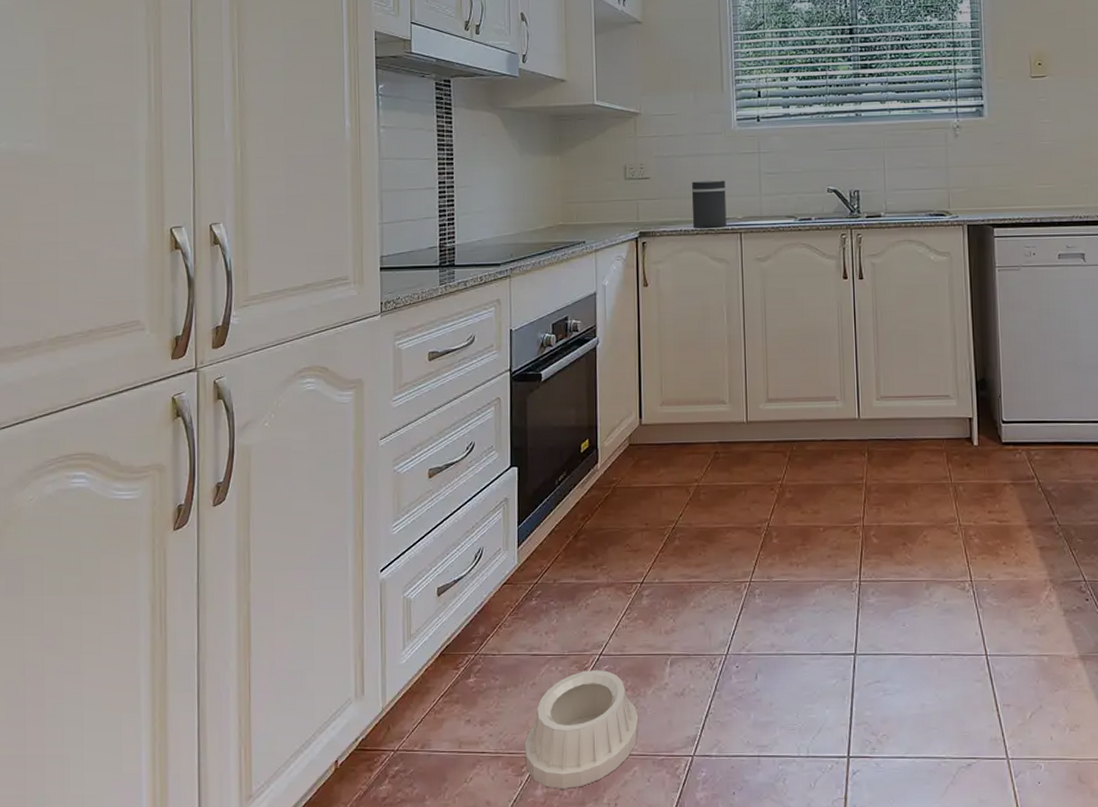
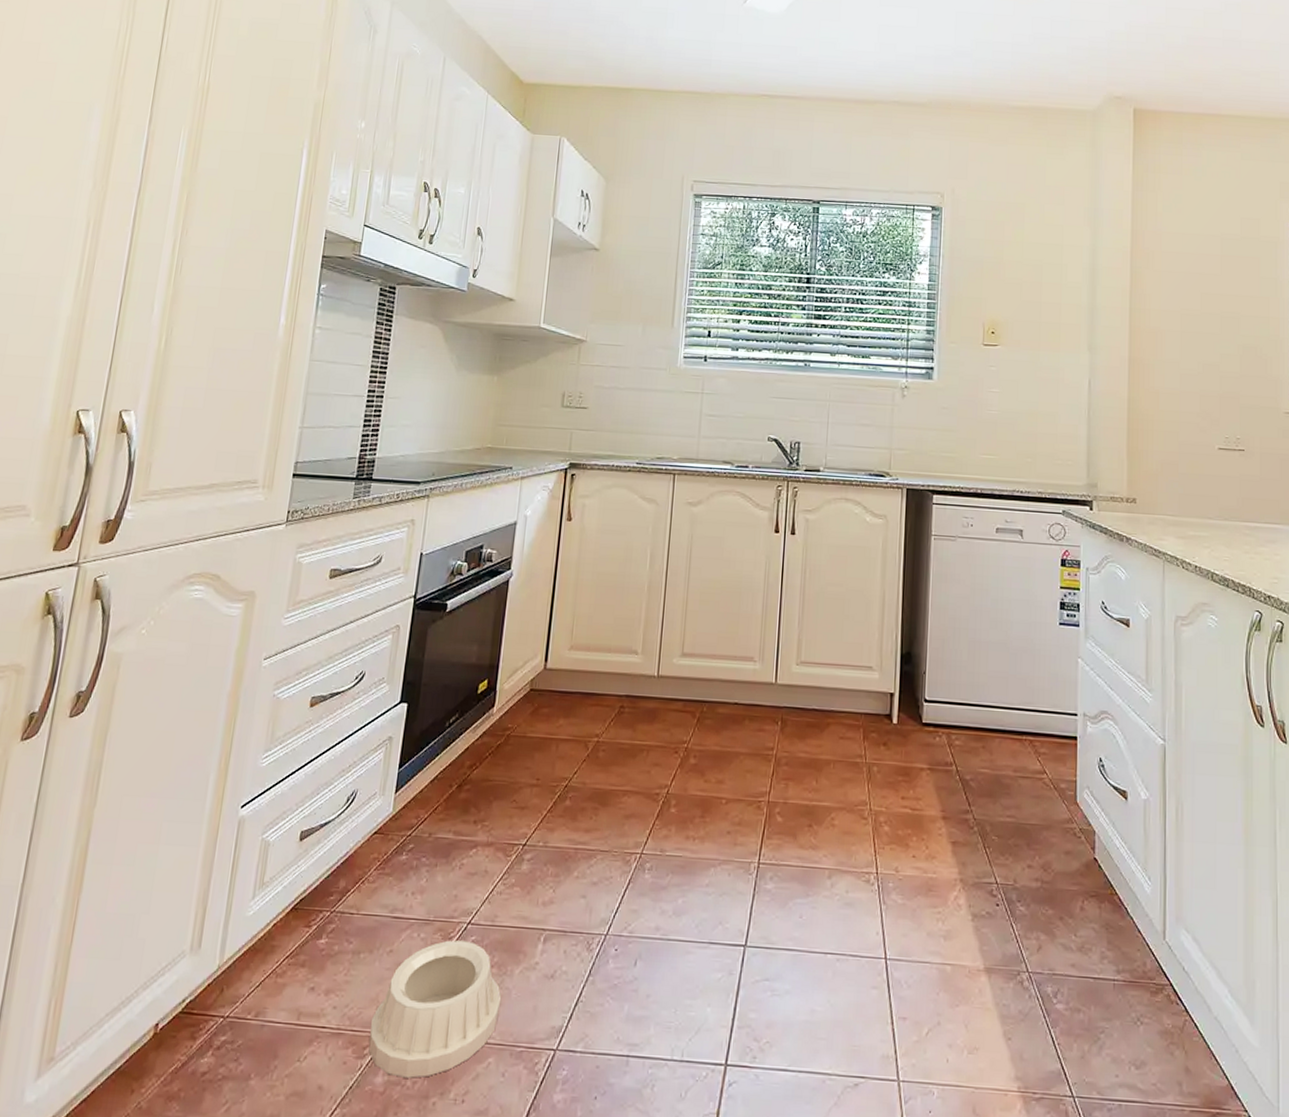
cylinder: present [691,179,727,230] -> none [625,415,665,468]

